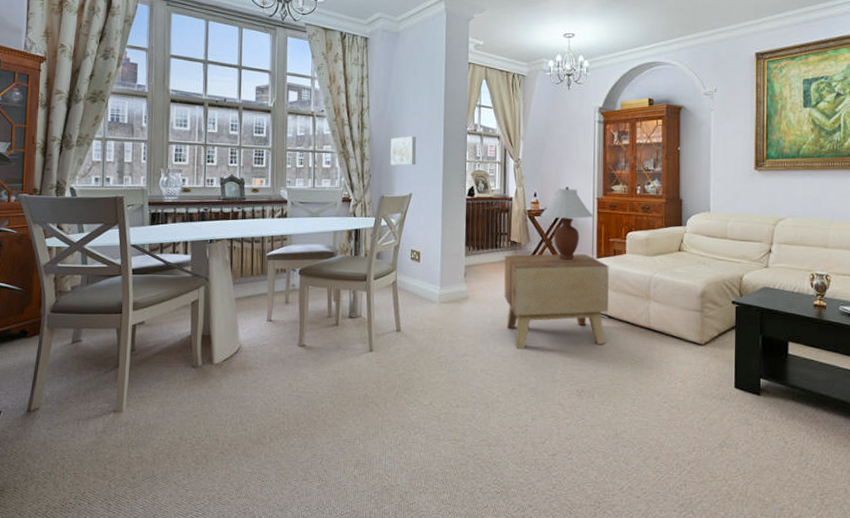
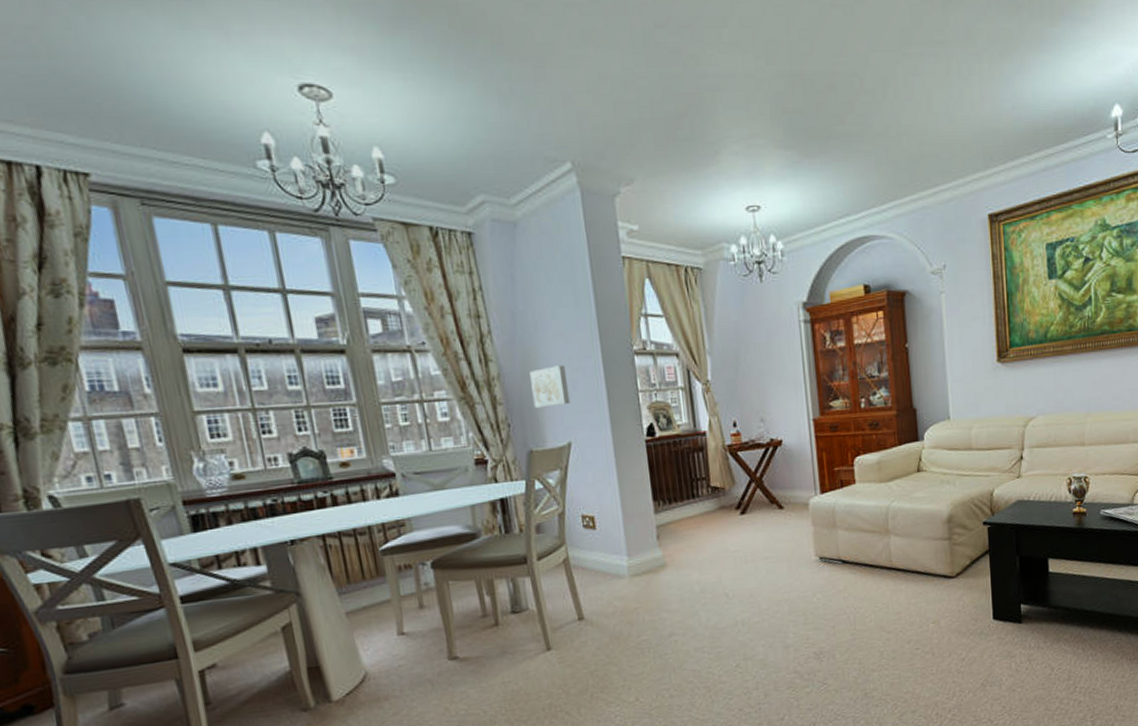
side table: present [504,254,609,349] -> none [705,490,842,617]
table lamp: present [540,186,594,260] -> none [744,409,812,502]

